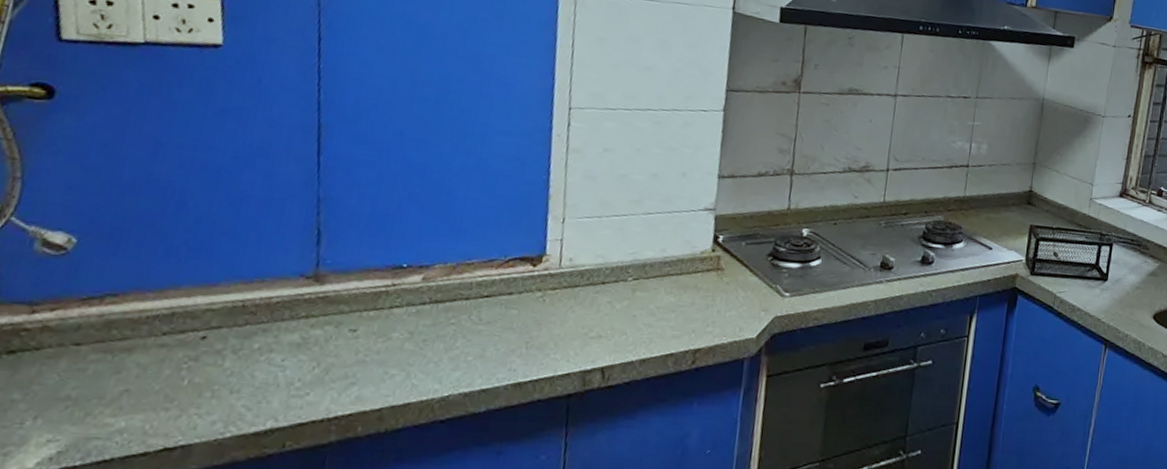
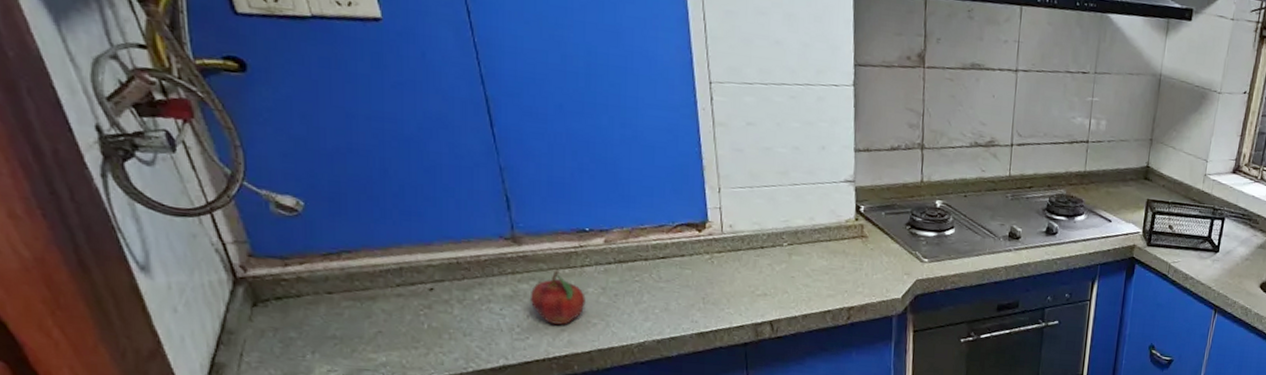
fruit: none [320,312,388,377] -> present [531,270,586,325]

